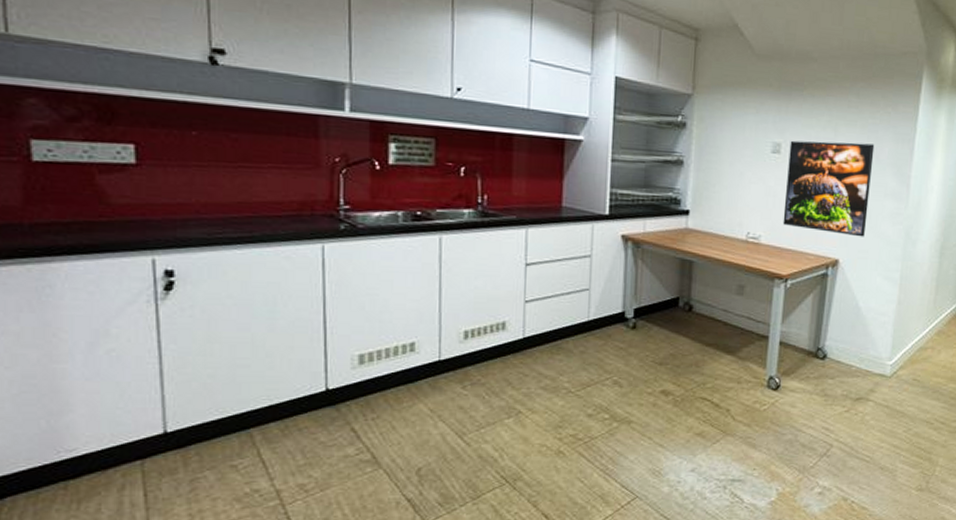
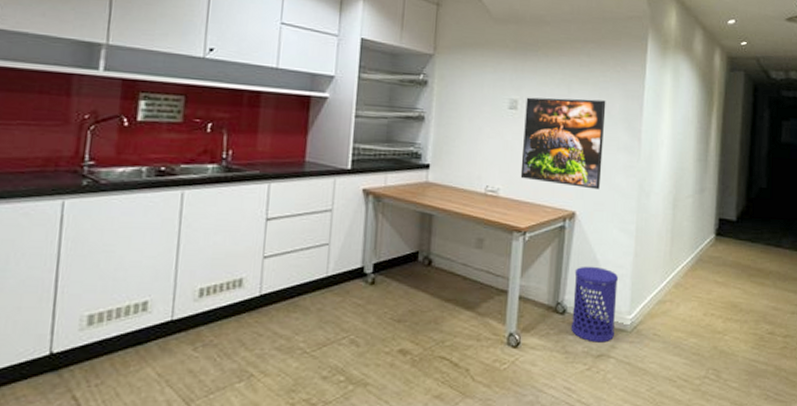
waste bin: none [830,313,881,387] -> present [570,266,619,343]

